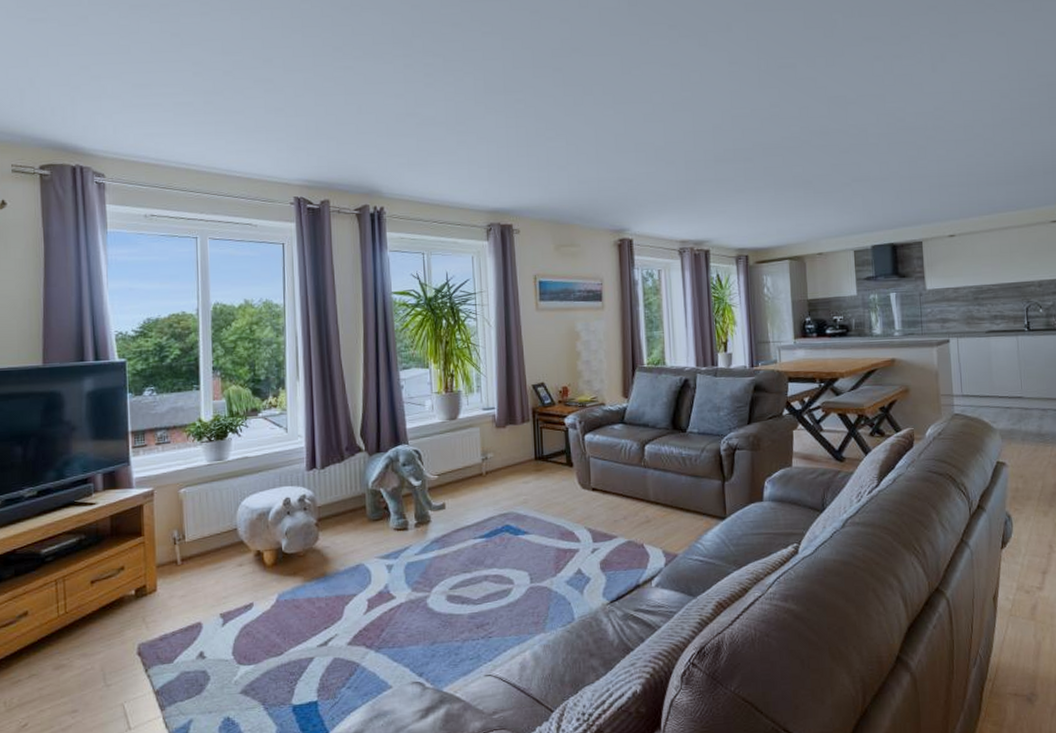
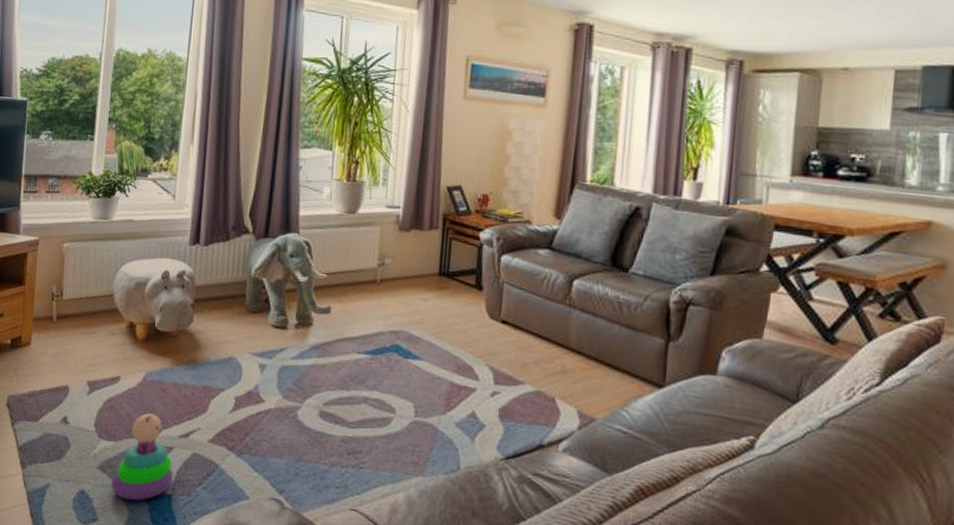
stacking toy: none [256,631,317,716] -> present [111,413,174,501]

